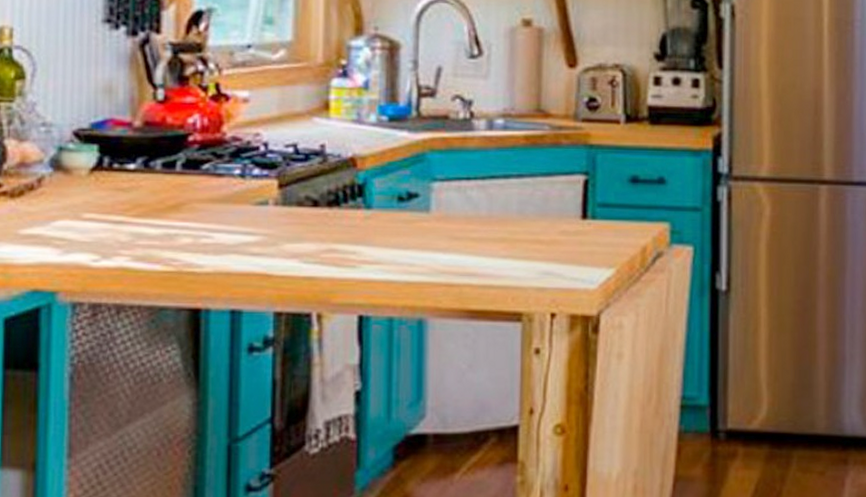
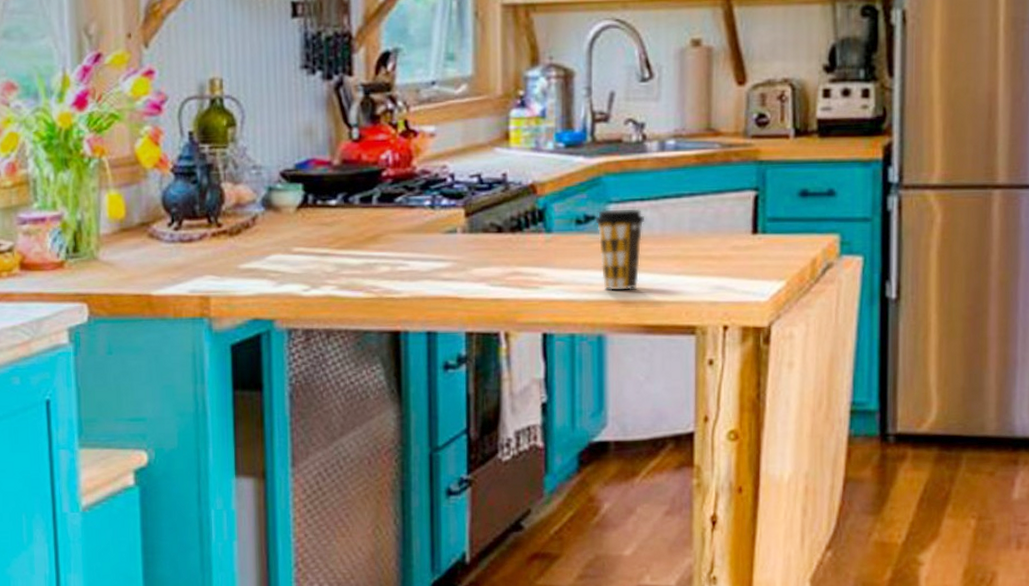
coffee cup: none [418,187,470,272] -> present [595,209,644,290]

